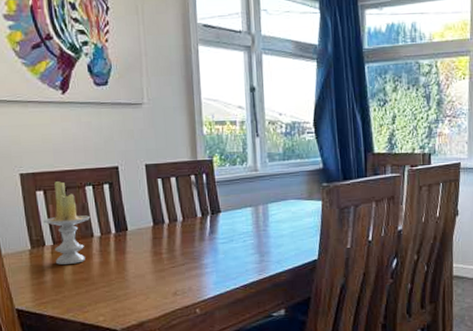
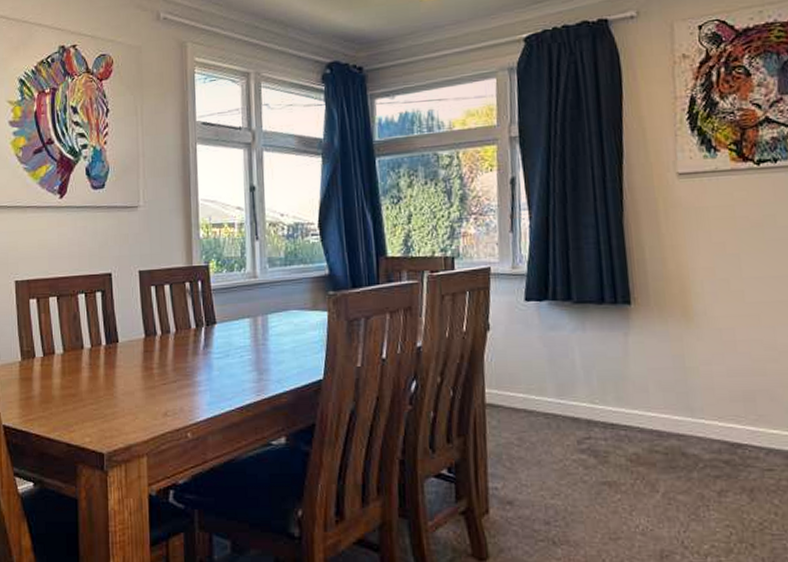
candle: present [43,181,91,265] -> none [35,289,82,378]

